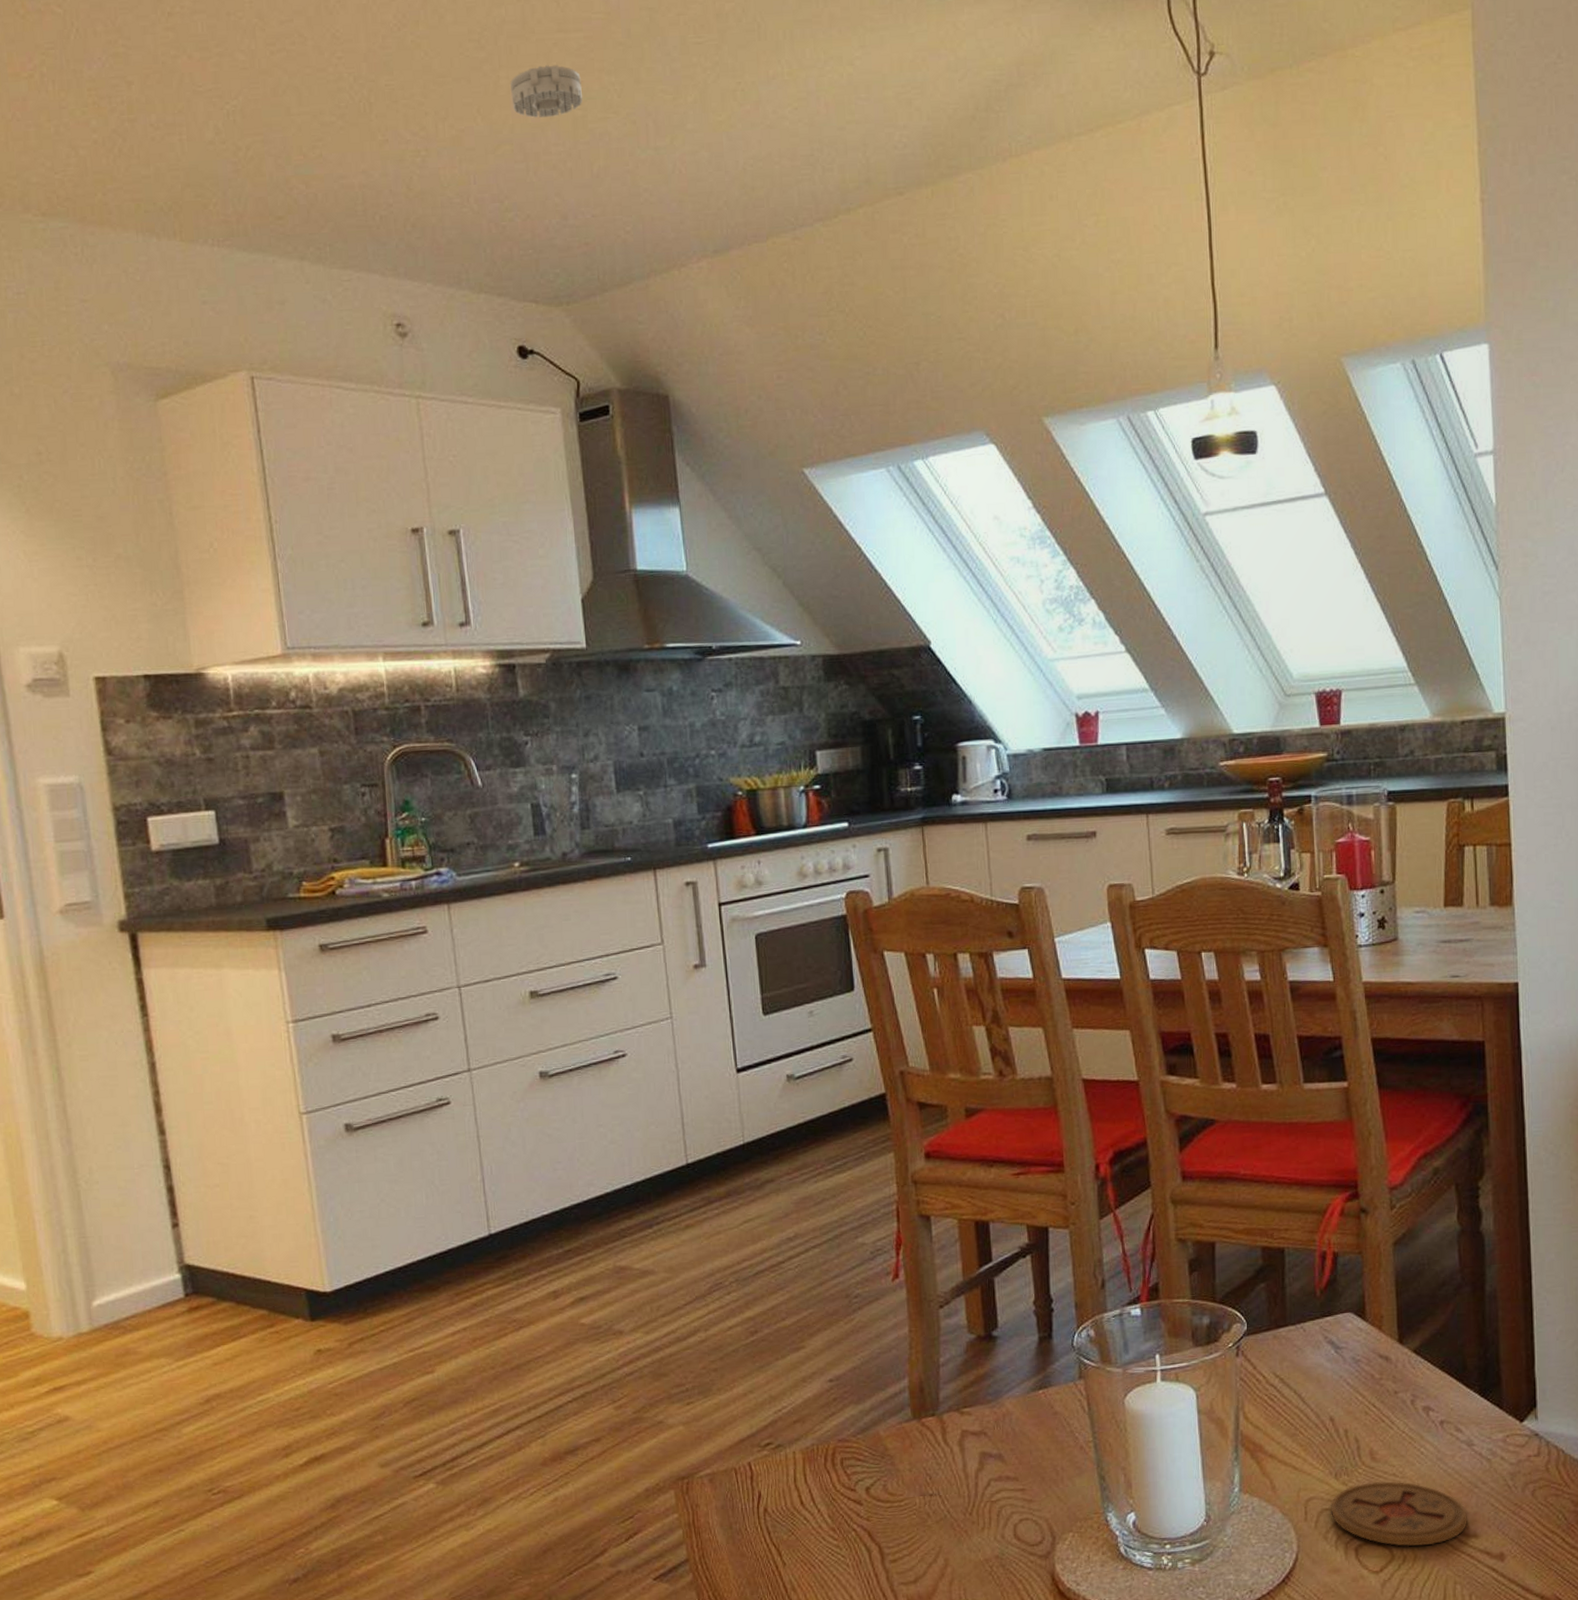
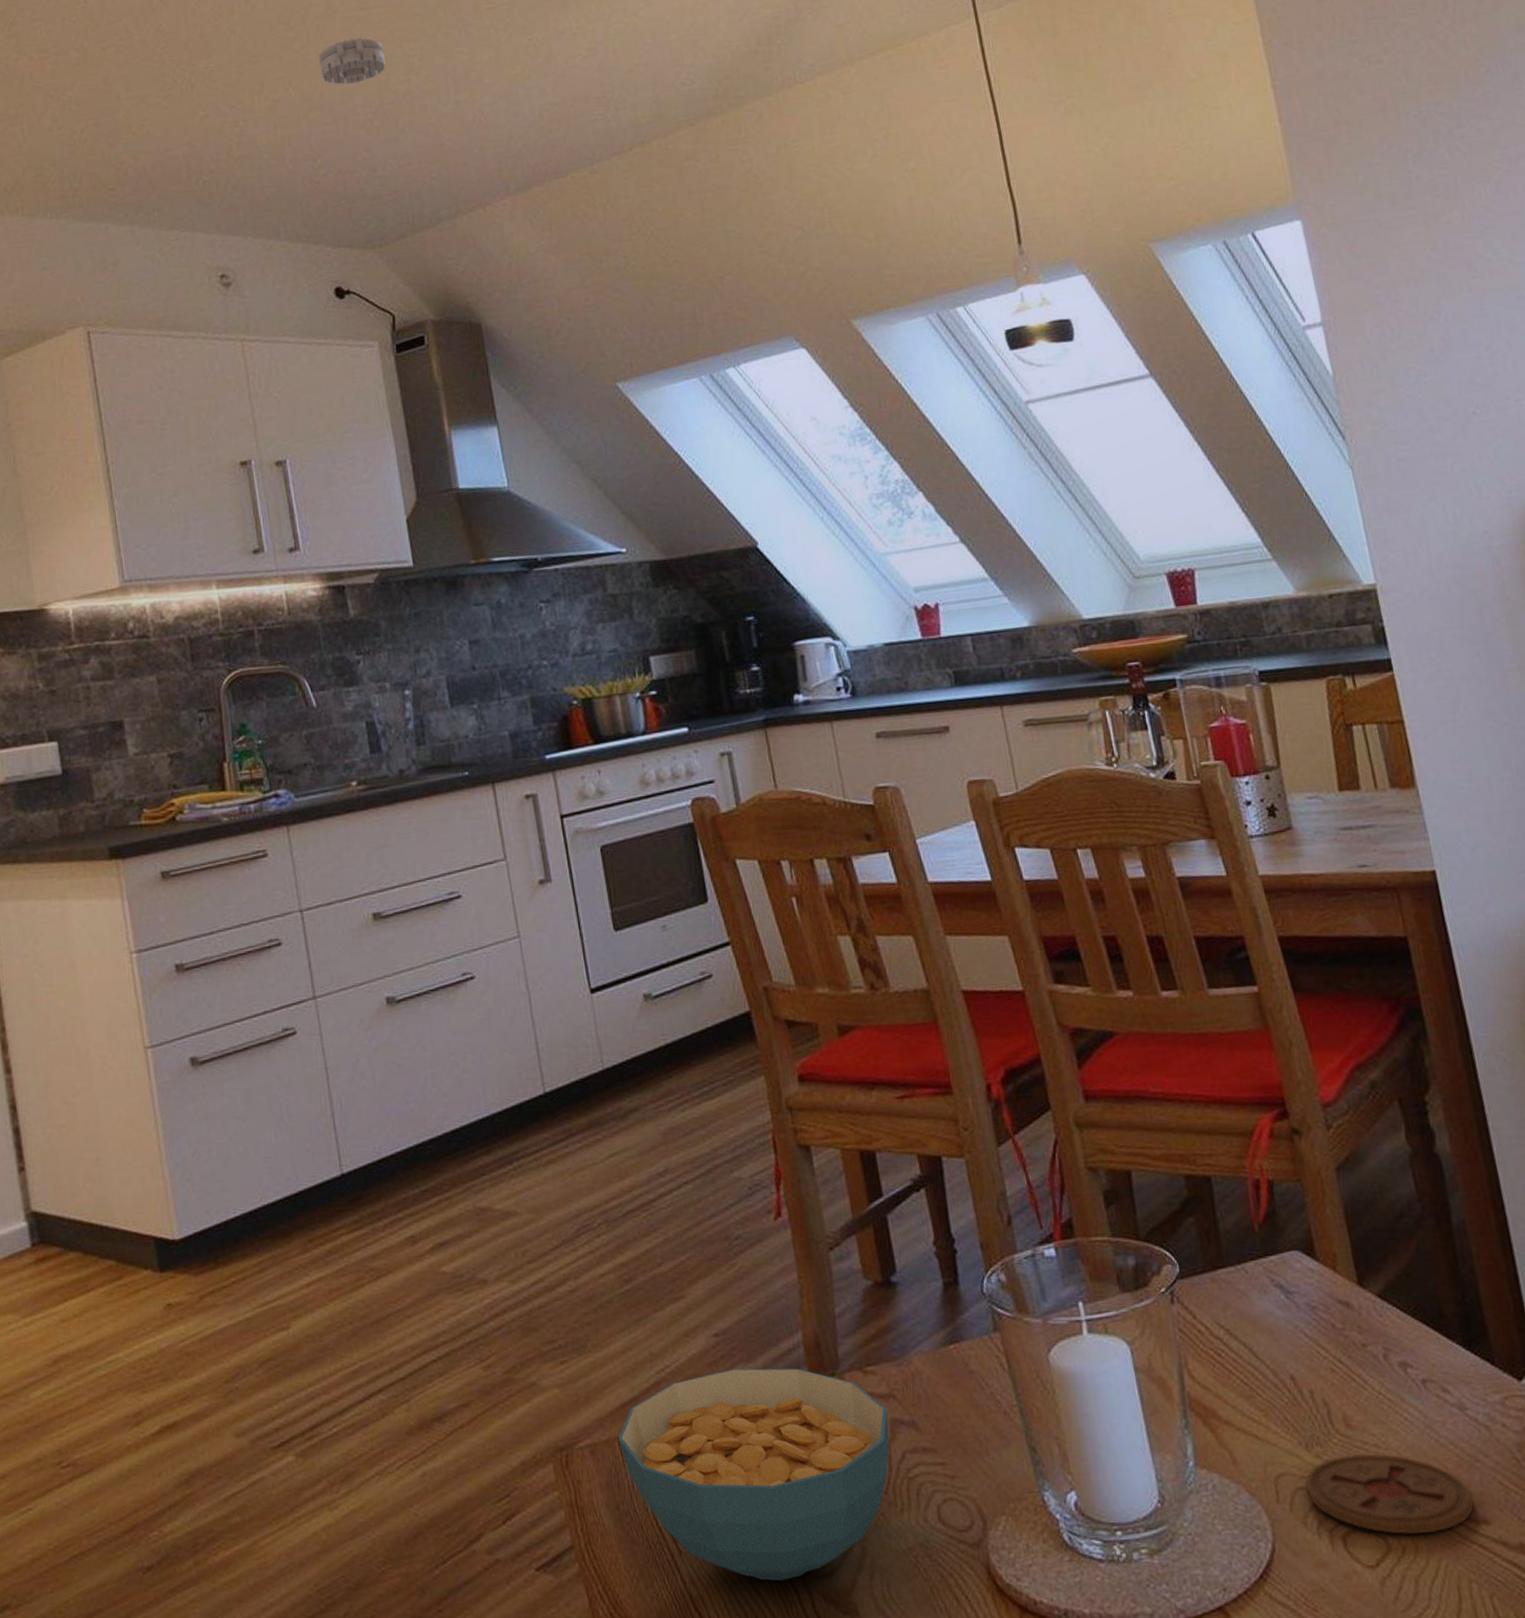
cereal bowl: none [735,1409,979,1587] -> present [618,1368,890,1581]

